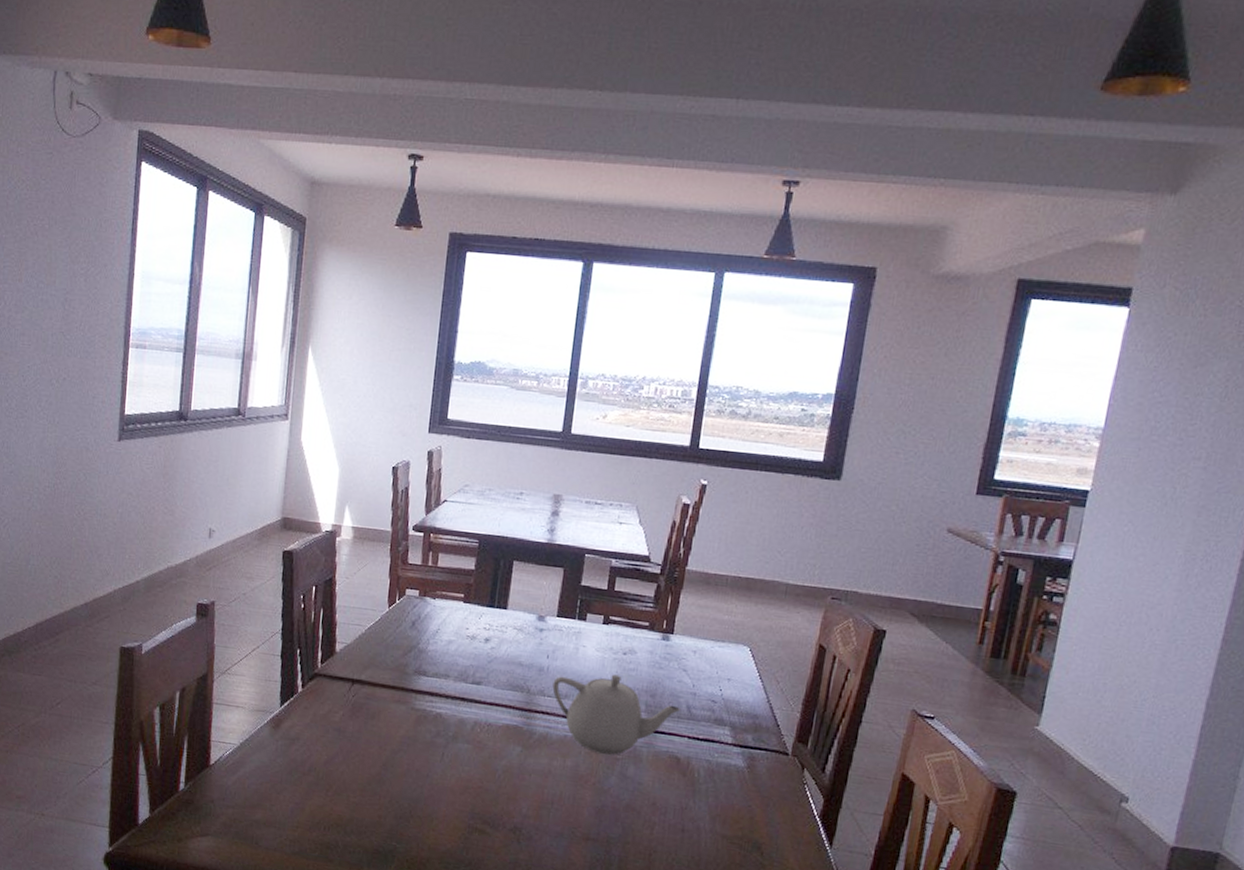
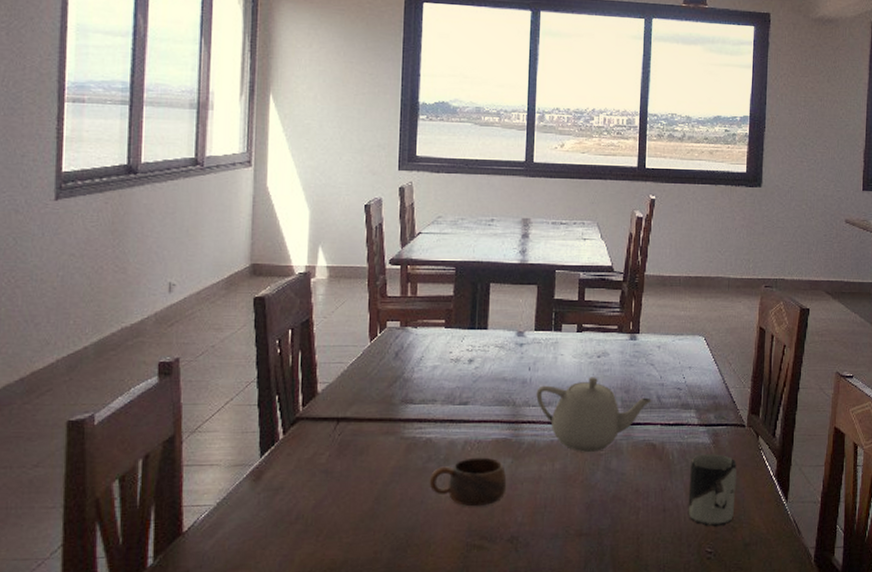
cup: none [436,739,515,791] -> present [429,457,507,507]
cup: none [709,777,774,860] -> present [688,454,737,527]

